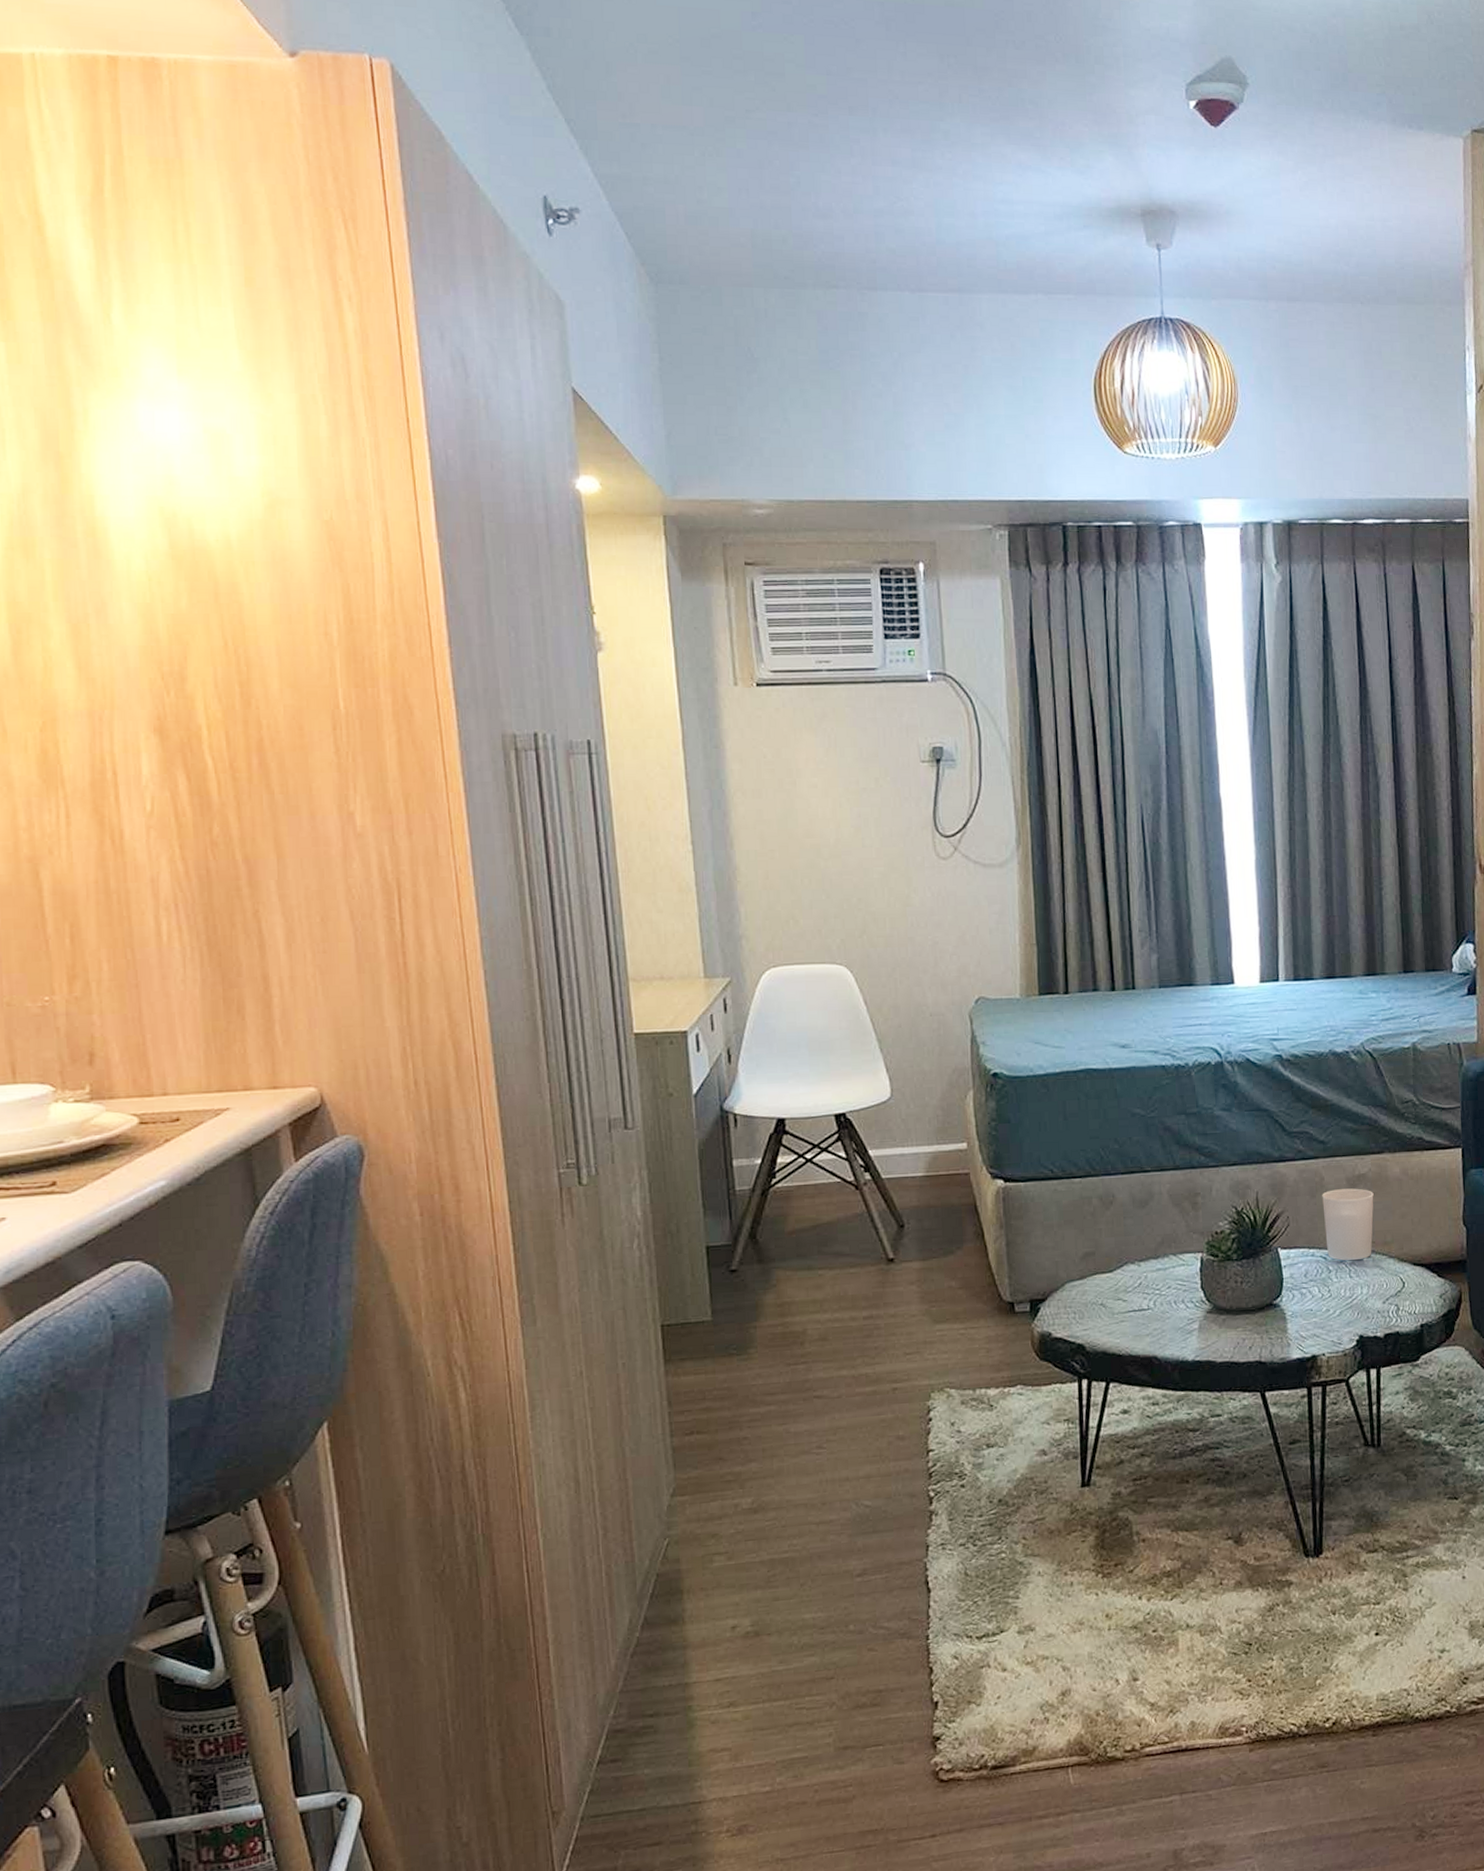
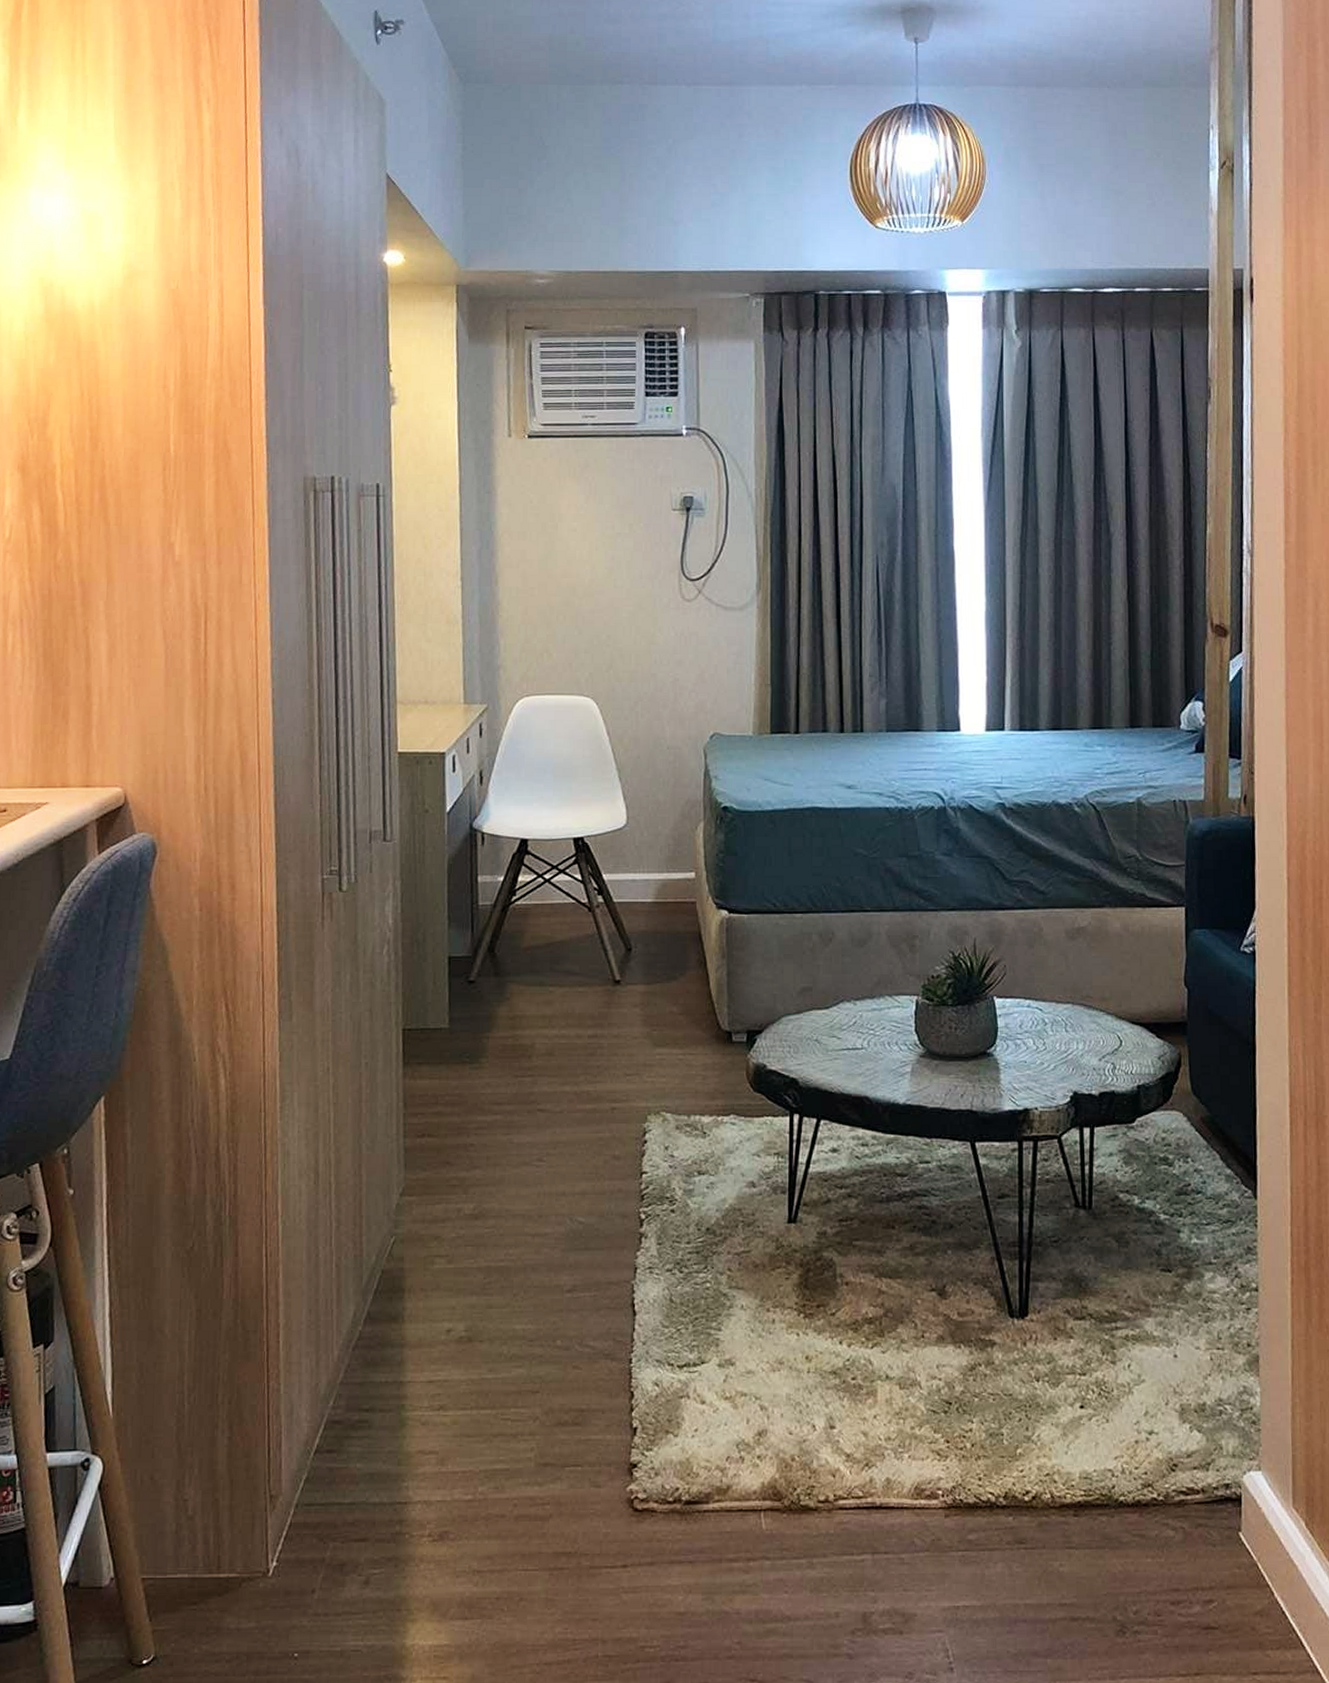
candle holder: present [1322,1188,1374,1261] -> none [1040,941,1093,1015]

